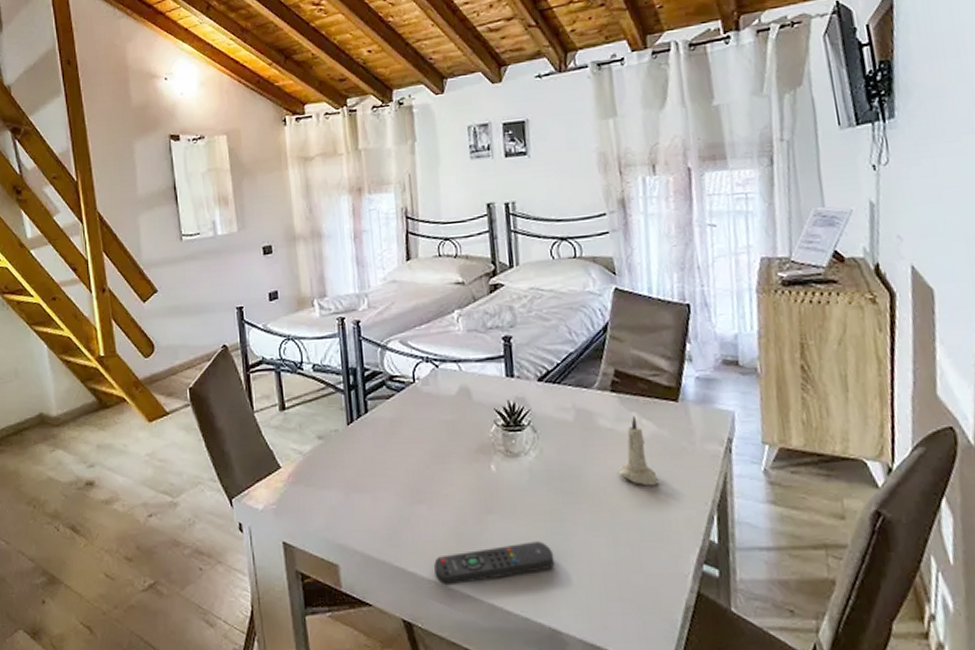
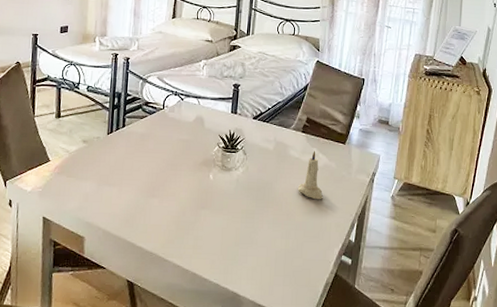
remote control: present [434,541,555,586] -> none [156,231,244,258]

